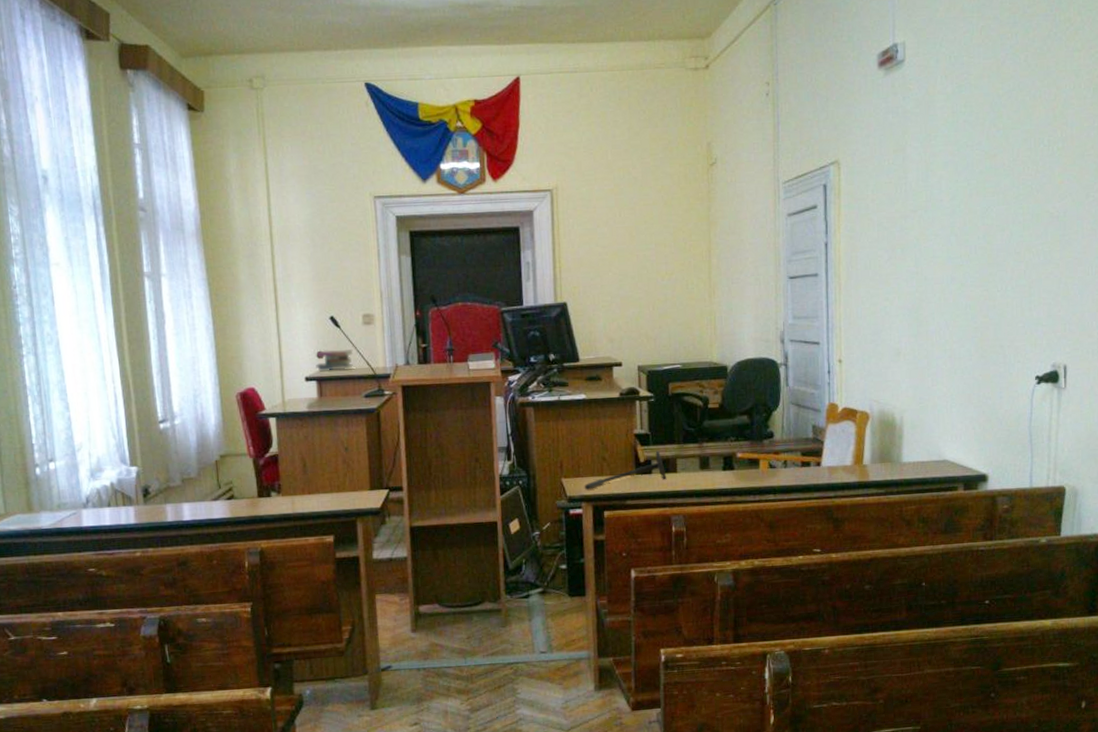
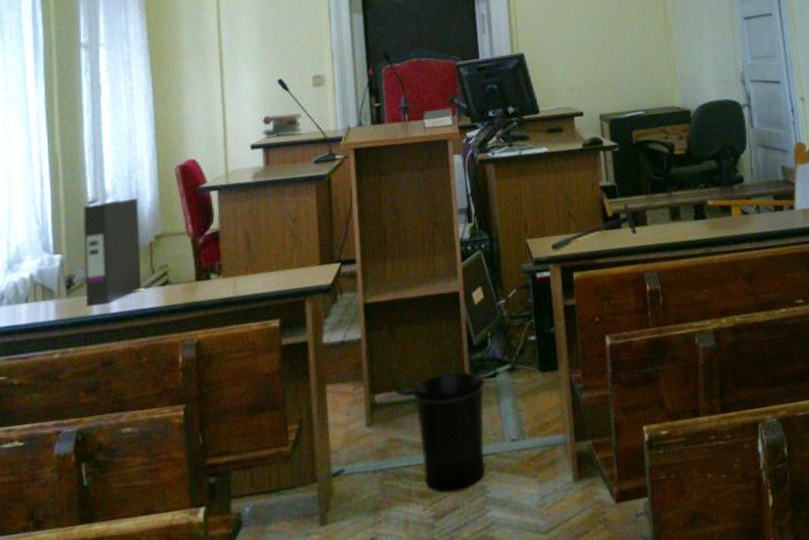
binder: none [154,420,211,514] -> present [82,197,143,307]
waste bin: none [453,591,519,691] -> present [412,371,485,492]

